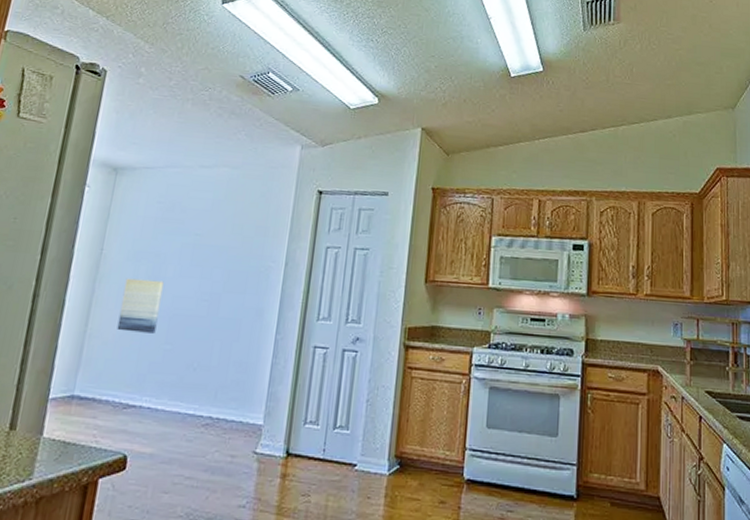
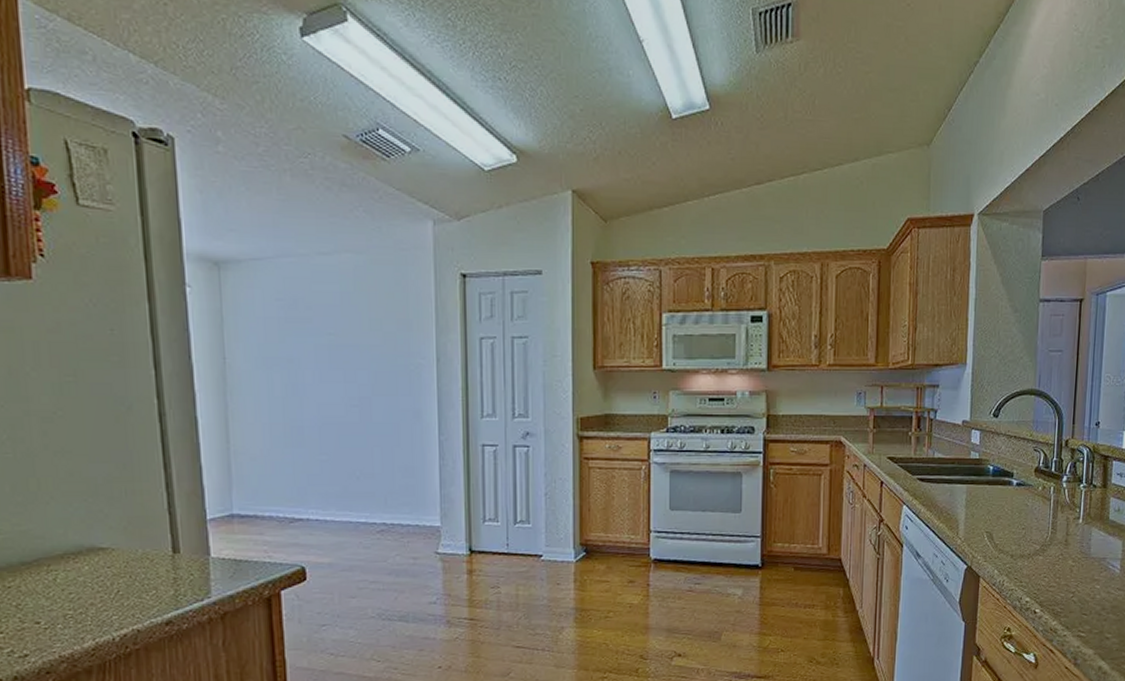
wall art: present [117,278,164,334] -> none [260,388,307,445]

